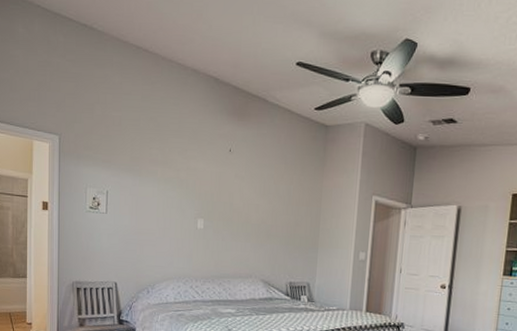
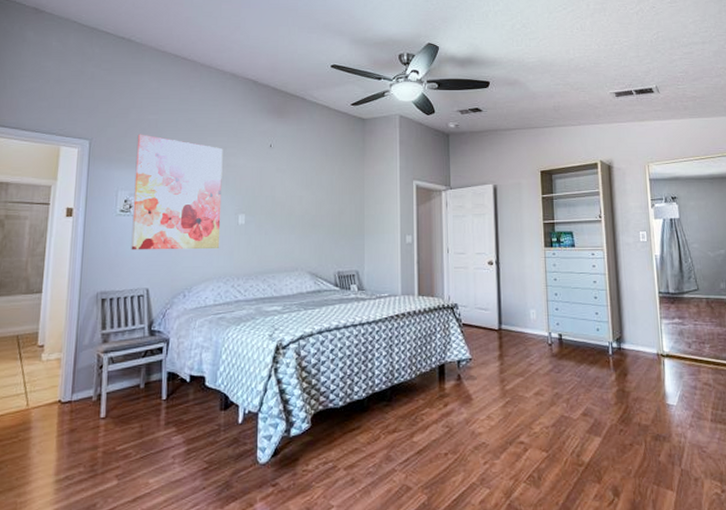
wall art: none [100,131,184,251] -> present [131,134,223,250]

